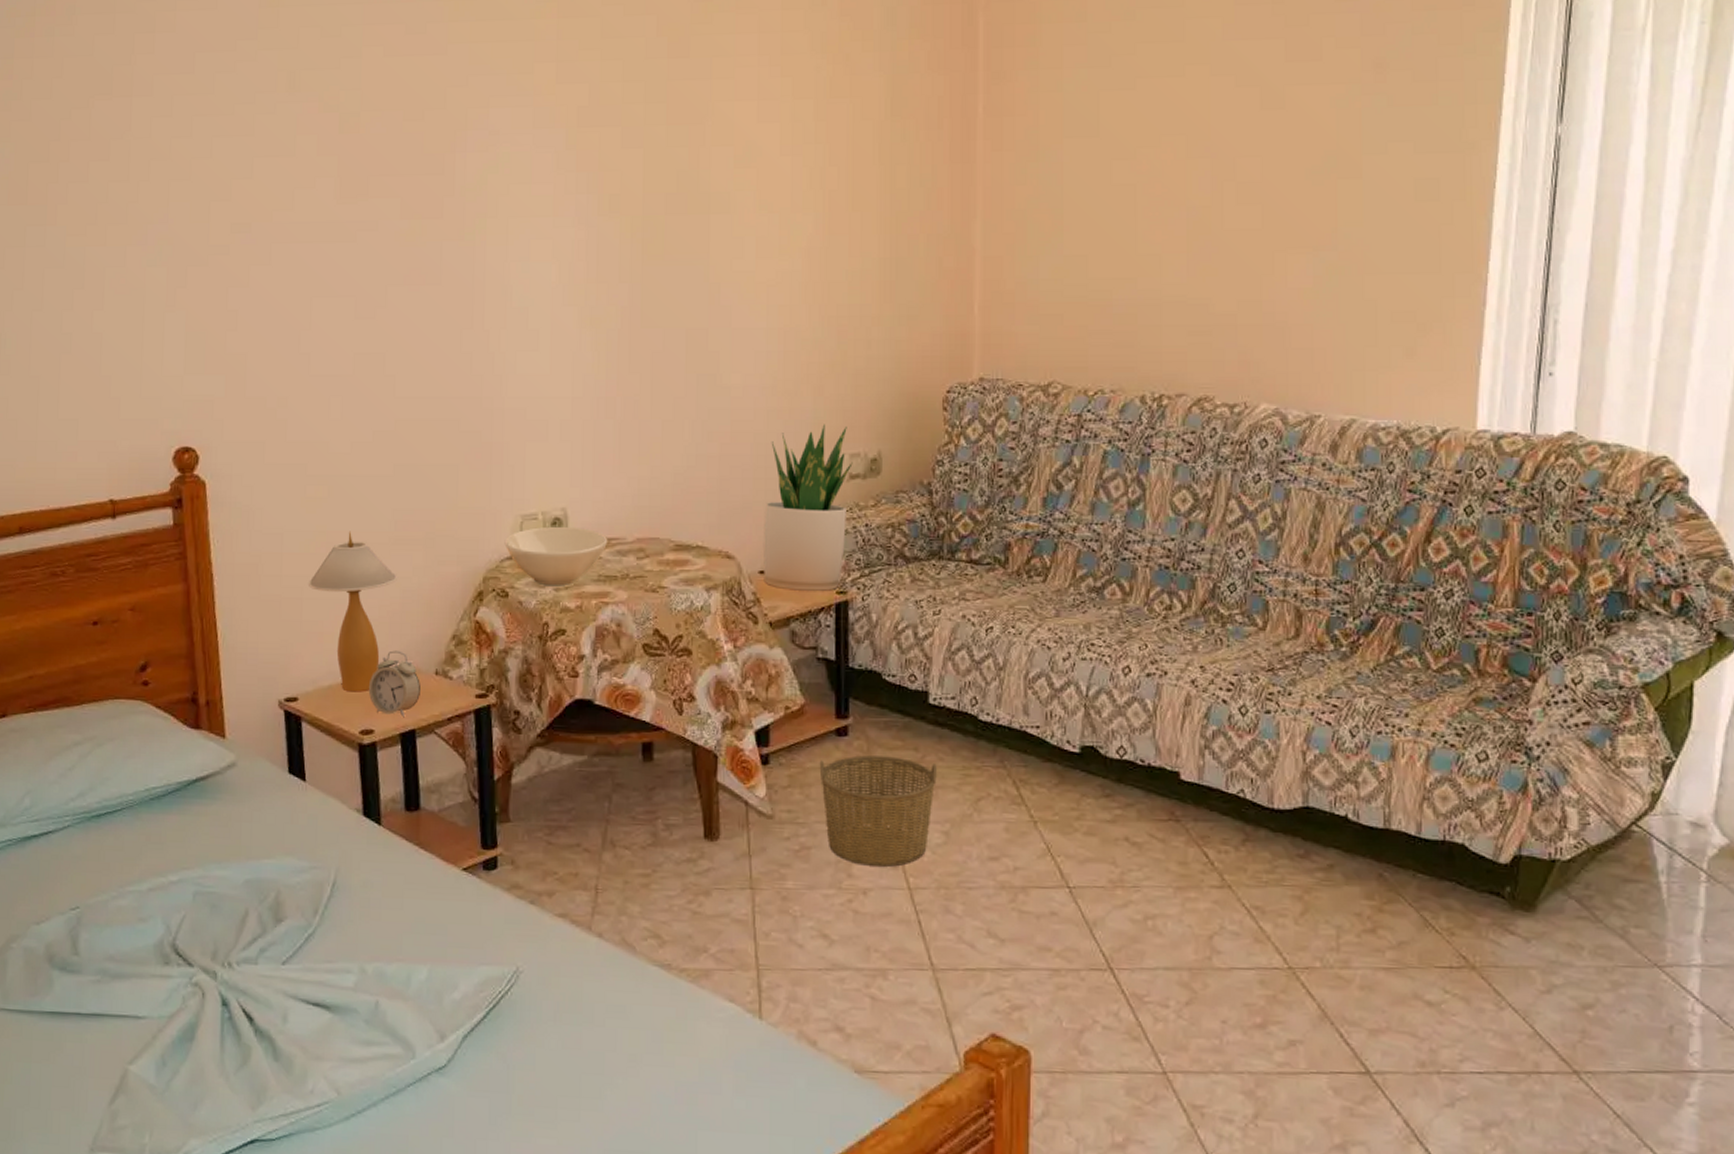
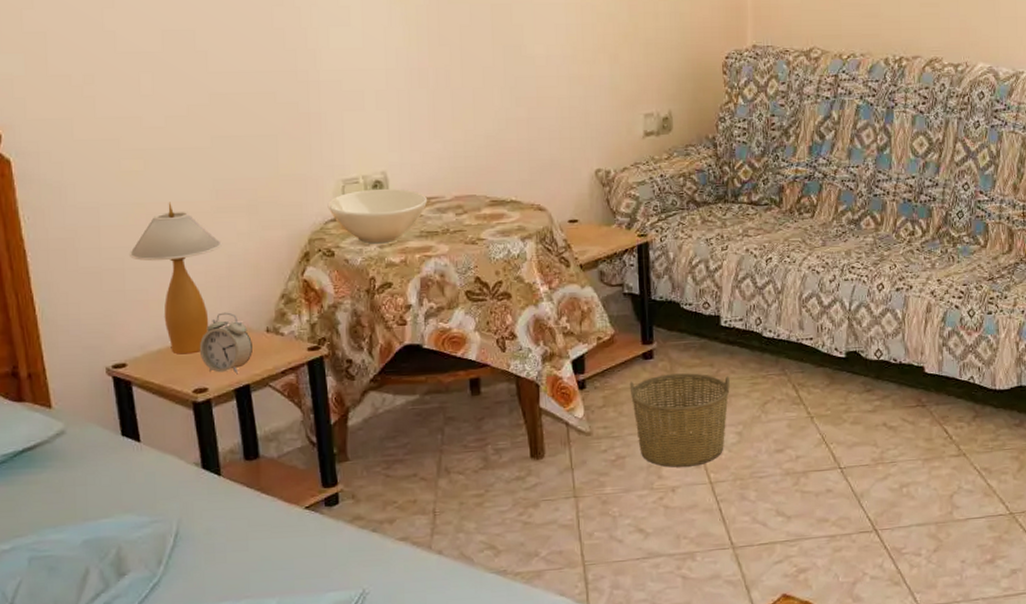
planter: present [762,424,853,591] -> none [570,88,647,236]

